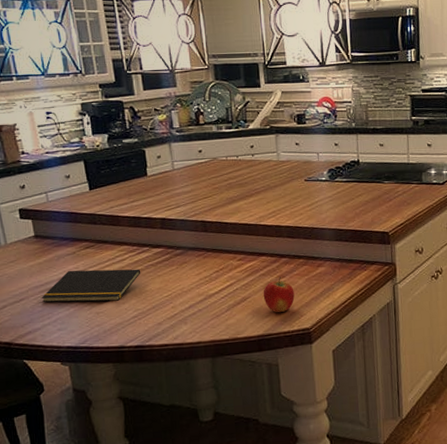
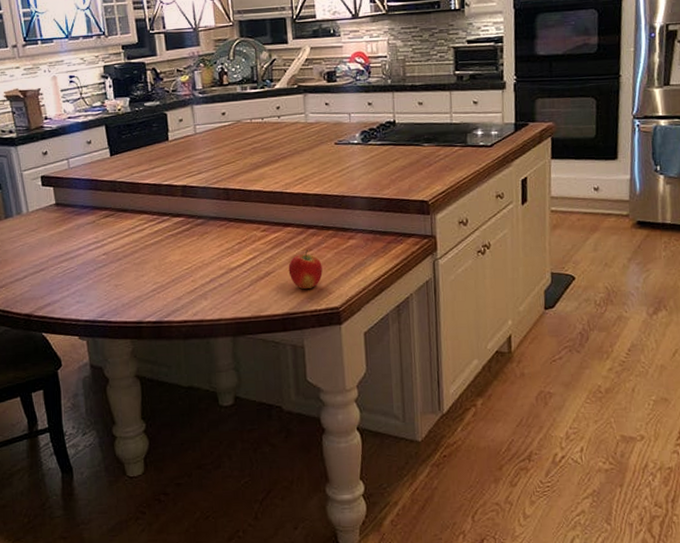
notepad: present [41,269,141,303] -> none [61,239,161,274]

